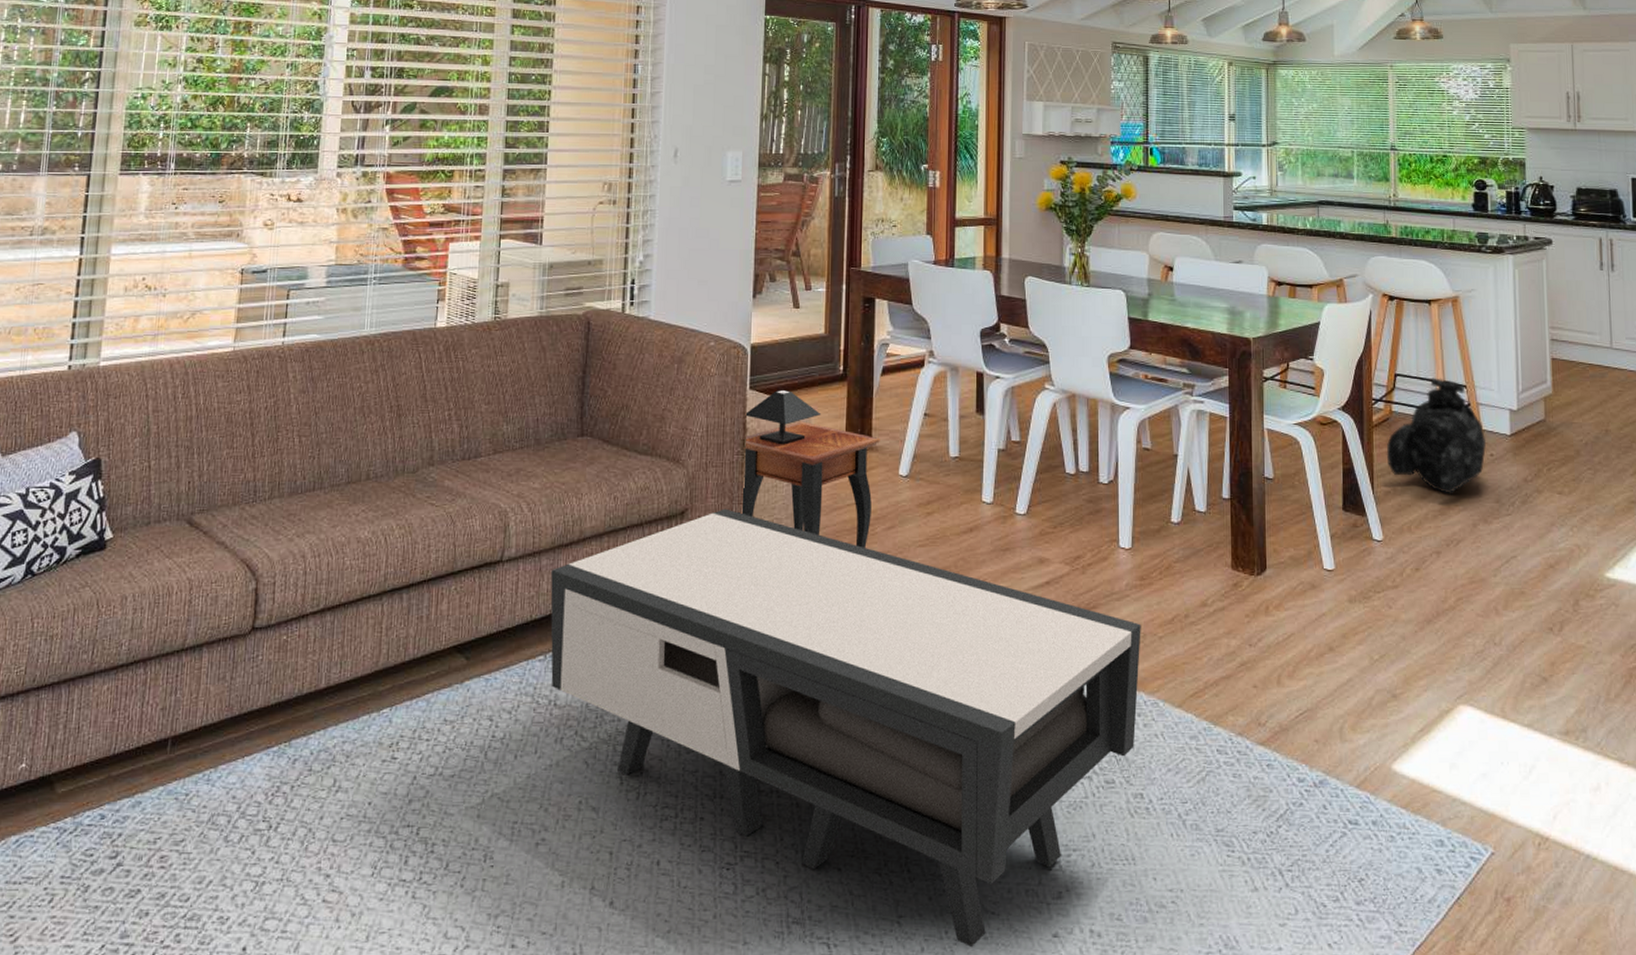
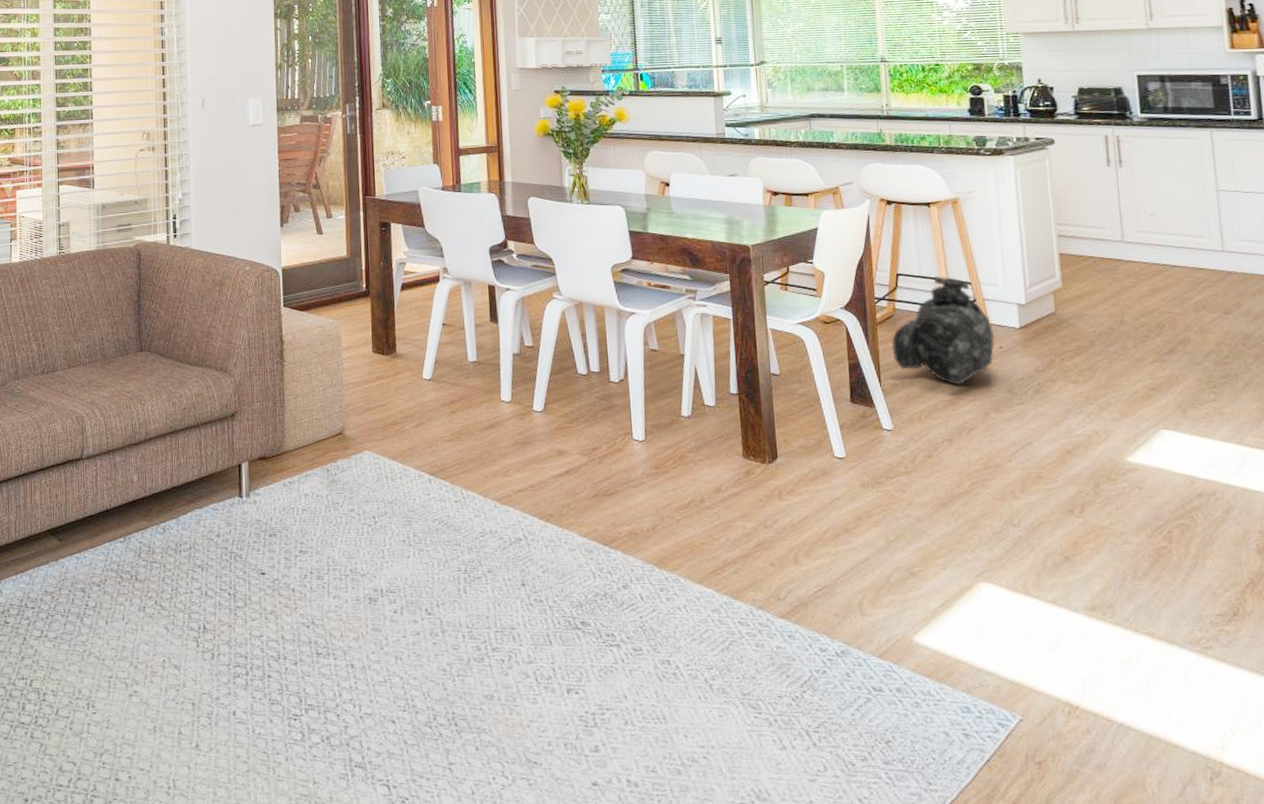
coffee table: present [550,508,1141,948] -> none [124,411,659,793]
side table: present [737,389,880,549] -> none [280,306,404,444]

